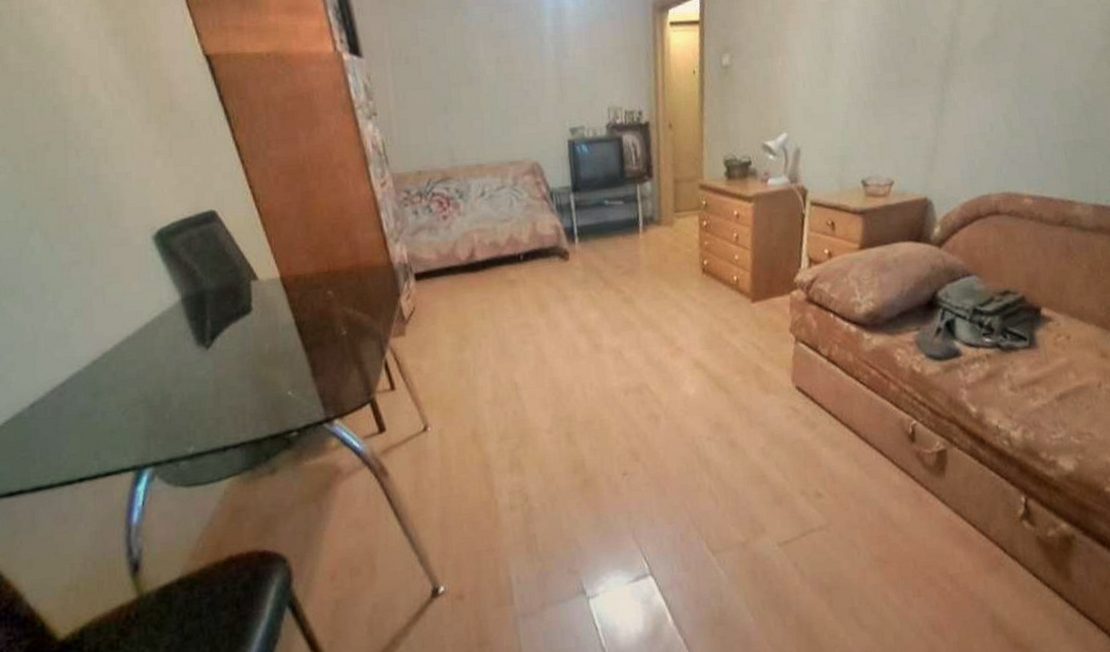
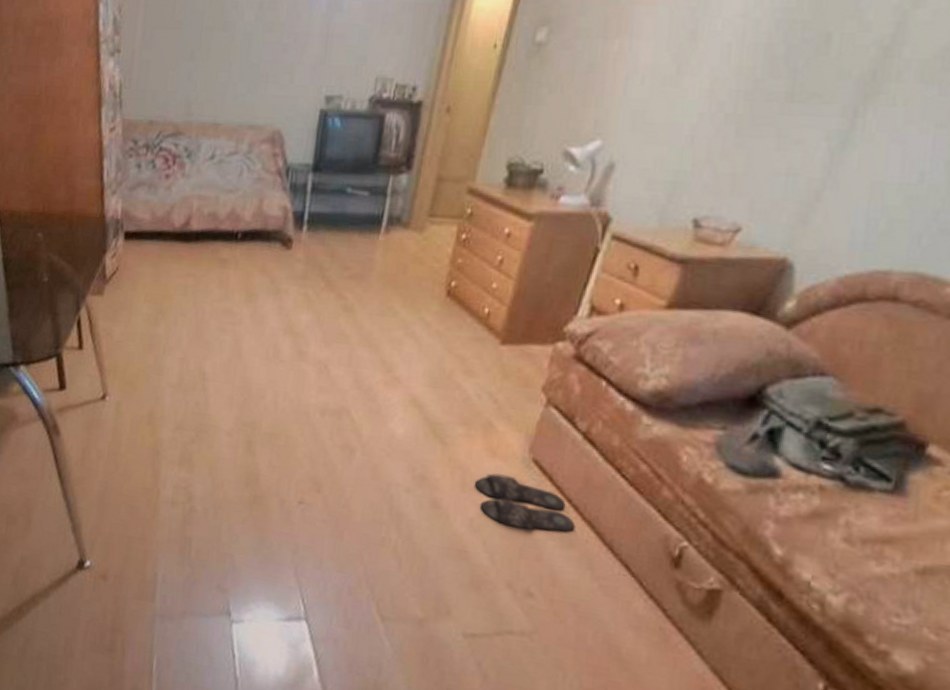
slippers: none [758,404,838,446] -> present [475,473,576,533]

